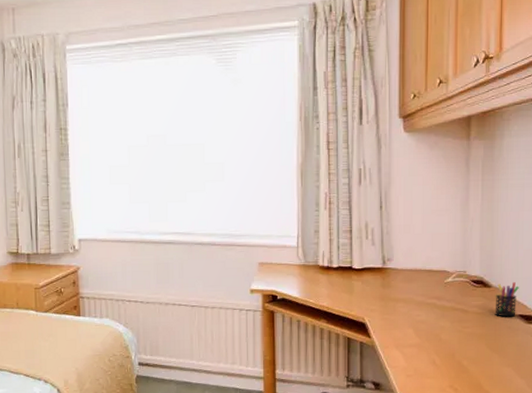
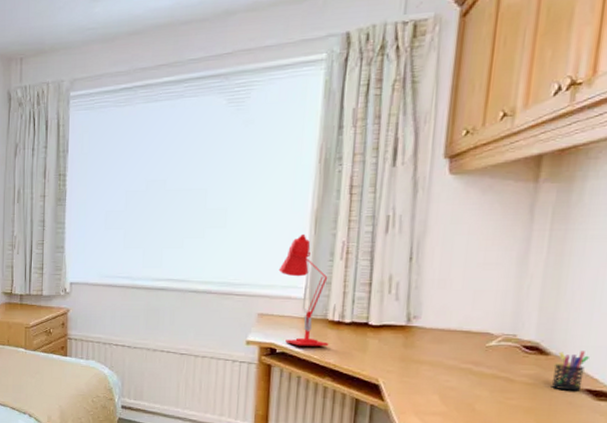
desk lamp: none [273,186,322,292] -> present [278,233,329,347]

